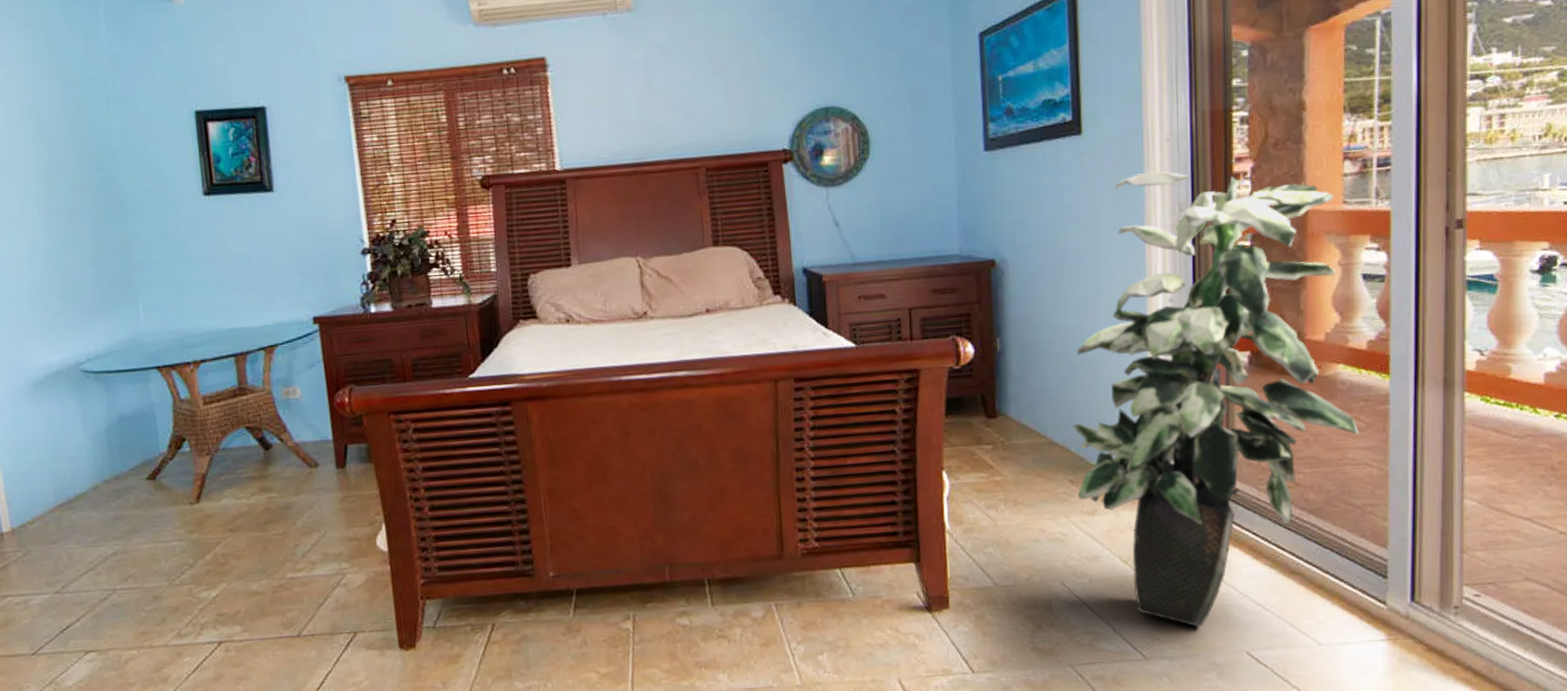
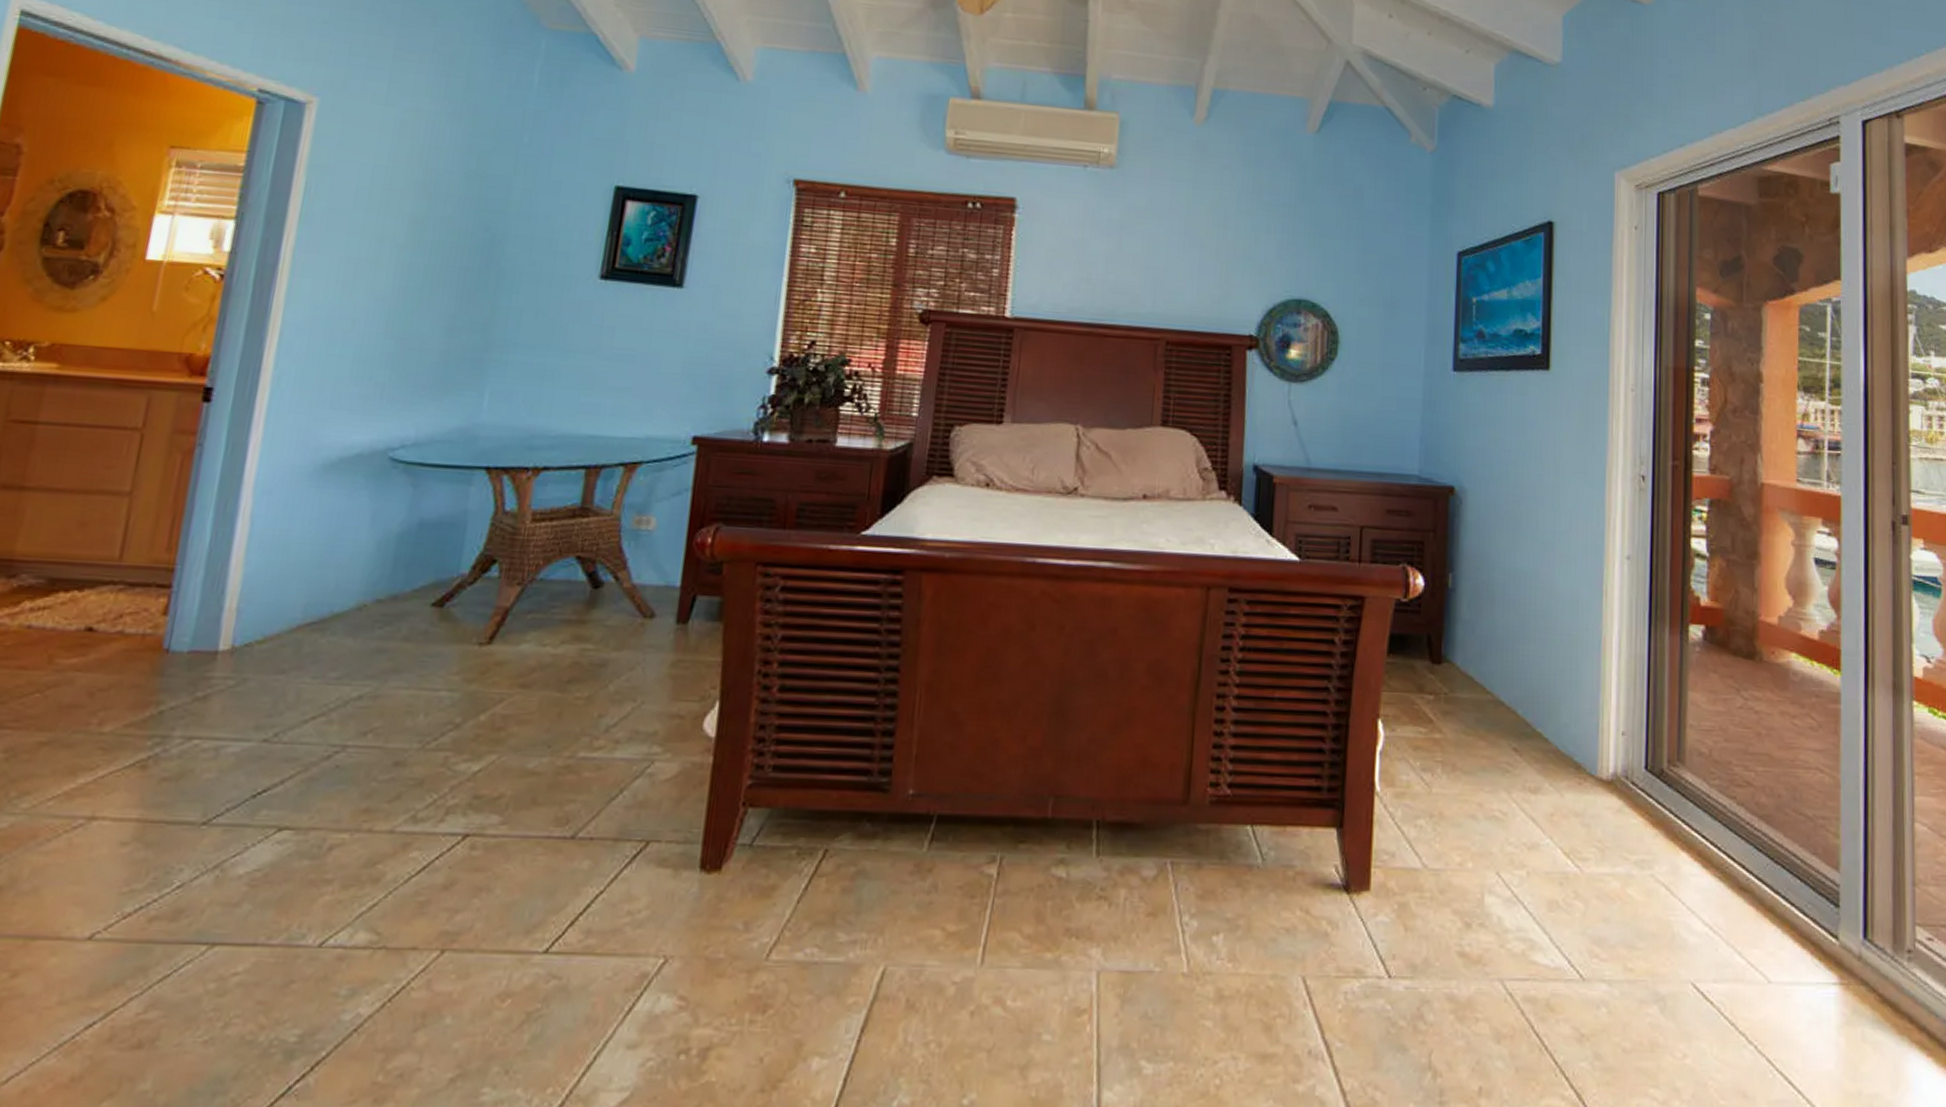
indoor plant: present [1072,171,1360,627] -> none [1520,419,1812,946]

